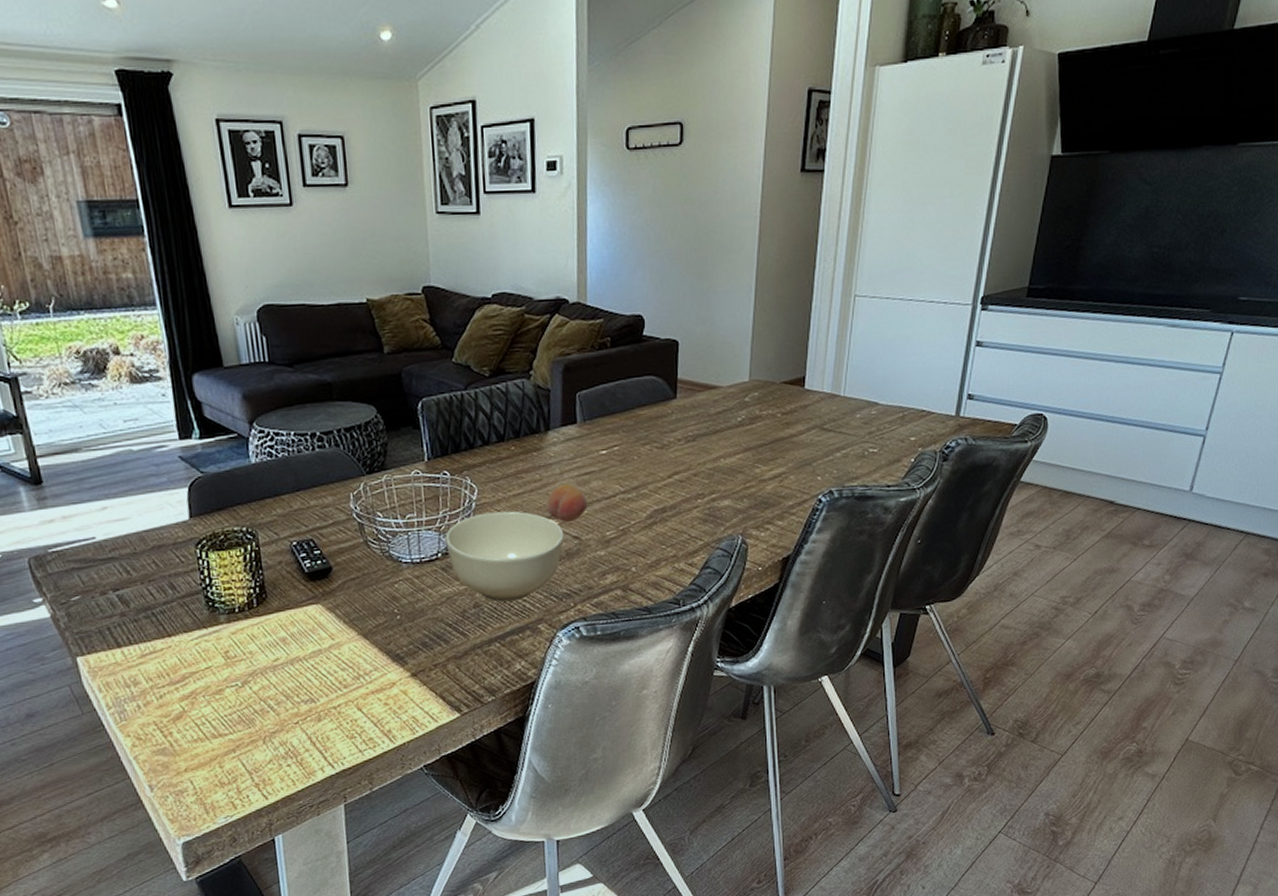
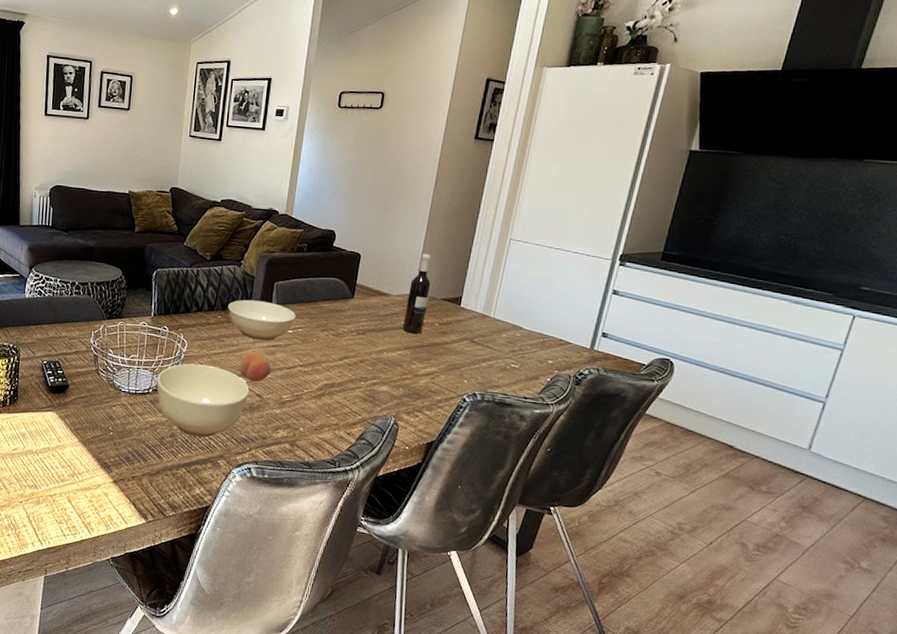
bowl: none [521,418,608,470] -> present [227,299,296,341]
wine bottle: none [739,329,769,431] -> present [402,254,432,334]

